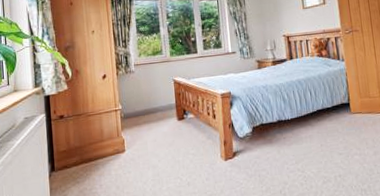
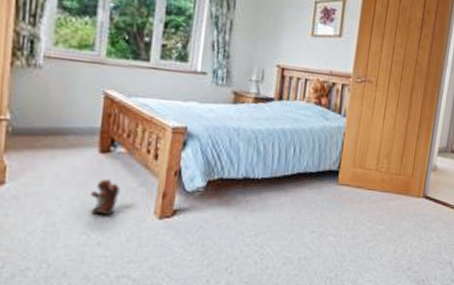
plush toy: none [177,137,196,164] -> present [90,179,120,216]

